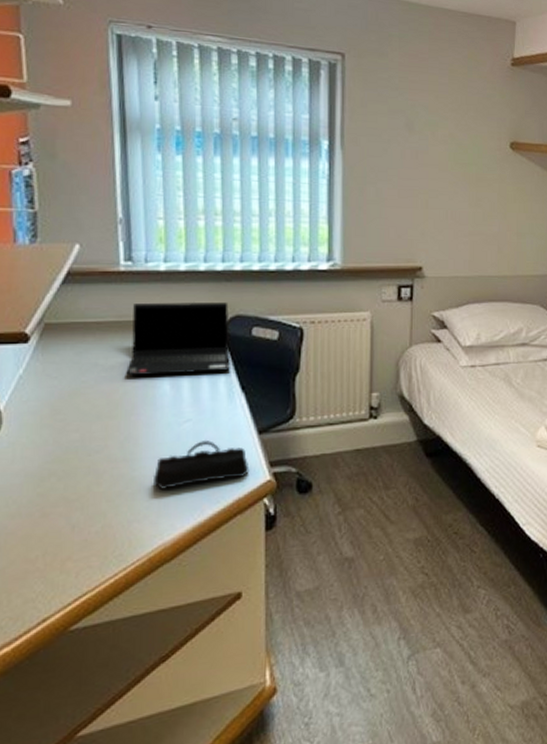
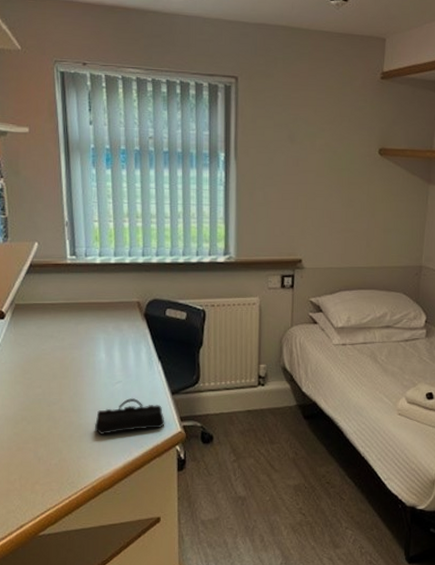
laptop computer: present [126,302,231,377] -> none [74,288,151,346]

